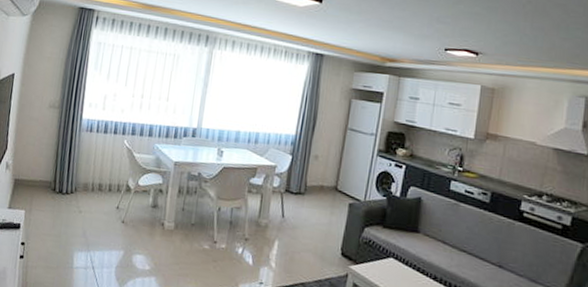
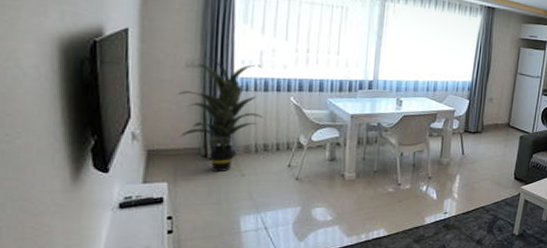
indoor plant: none [39,100,104,206] -> present [177,58,264,171]

